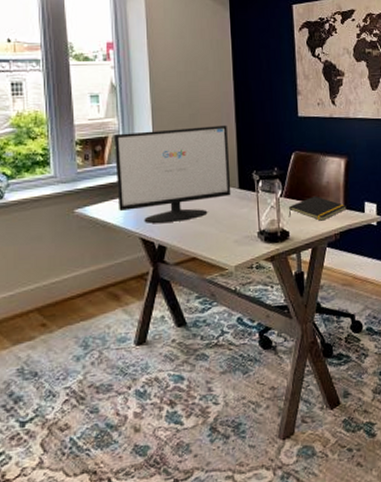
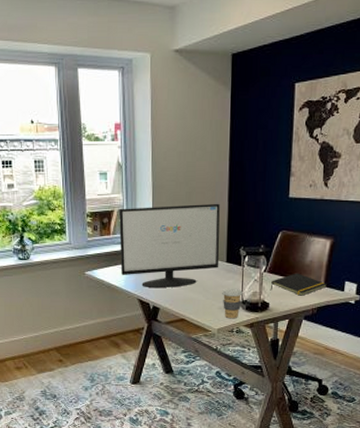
coffee cup: none [237,217,260,252] -> present [222,288,243,318]

